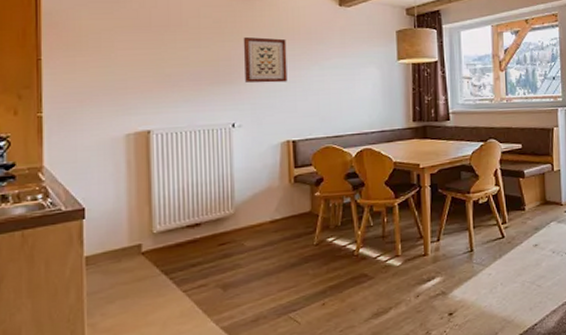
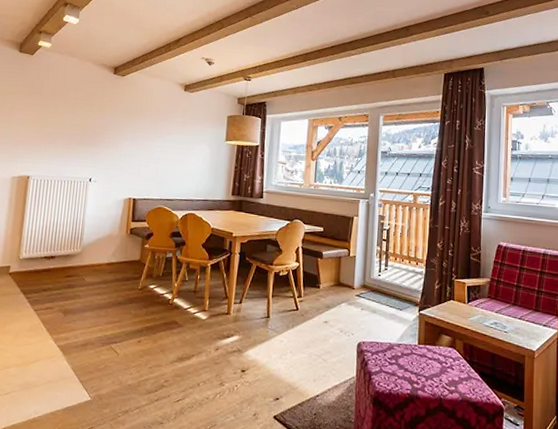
wall art: present [243,36,288,83] -> none [104,109,140,150]

